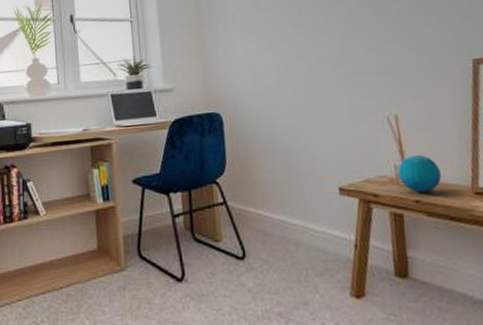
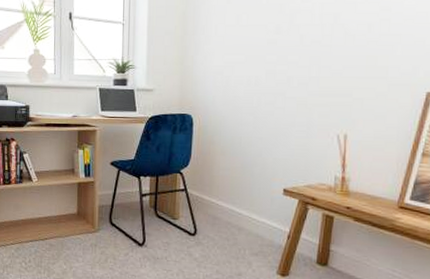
decorative orb: present [398,155,442,193] -> none [337,170,374,202]

